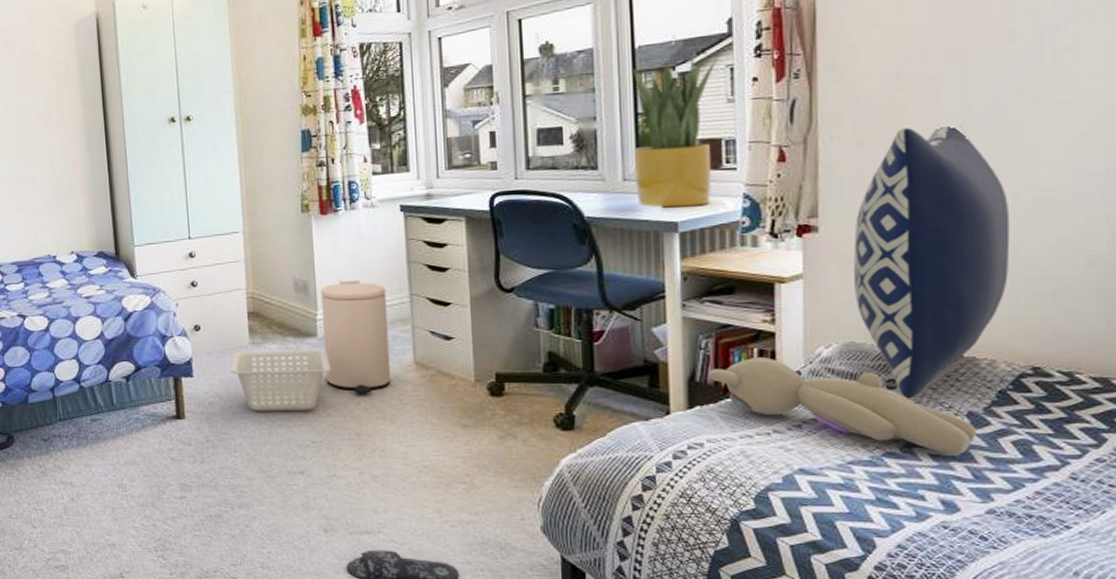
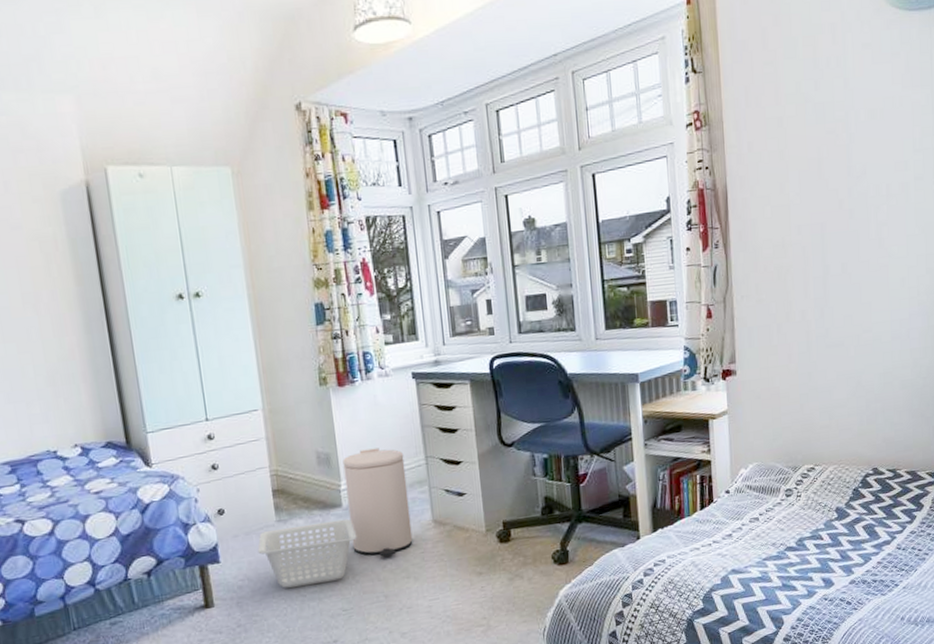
planter: present [633,55,718,208] -> none [599,228,661,362]
teddy bear: present [707,357,976,456] -> none [665,481,842,543]
pillow: present [854,124,1010,399] -> none [760,284,856,503]

